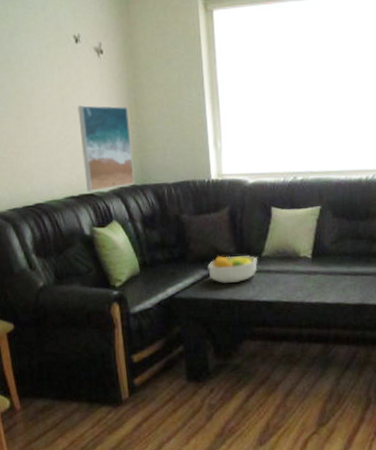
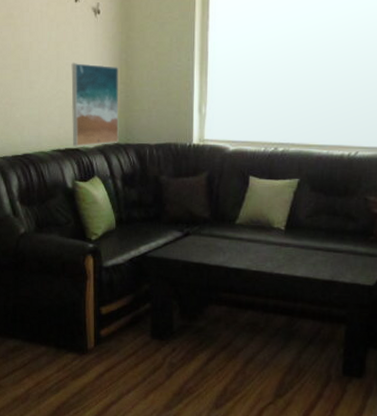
fruit bowl: present [208,255,258,284] -> none [181,220,230,248]

